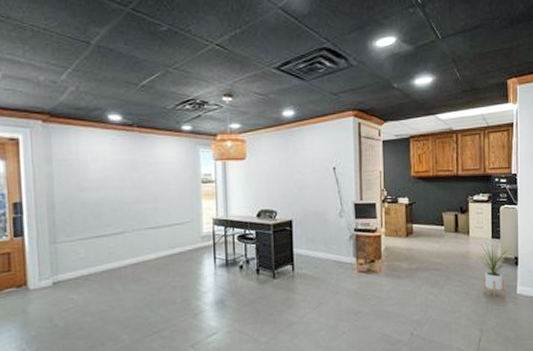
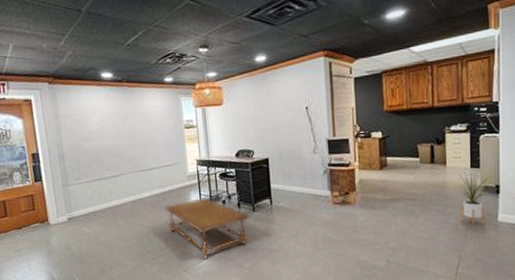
coffee table: none [172,260,270,333] -> present [164,196,250,259]

